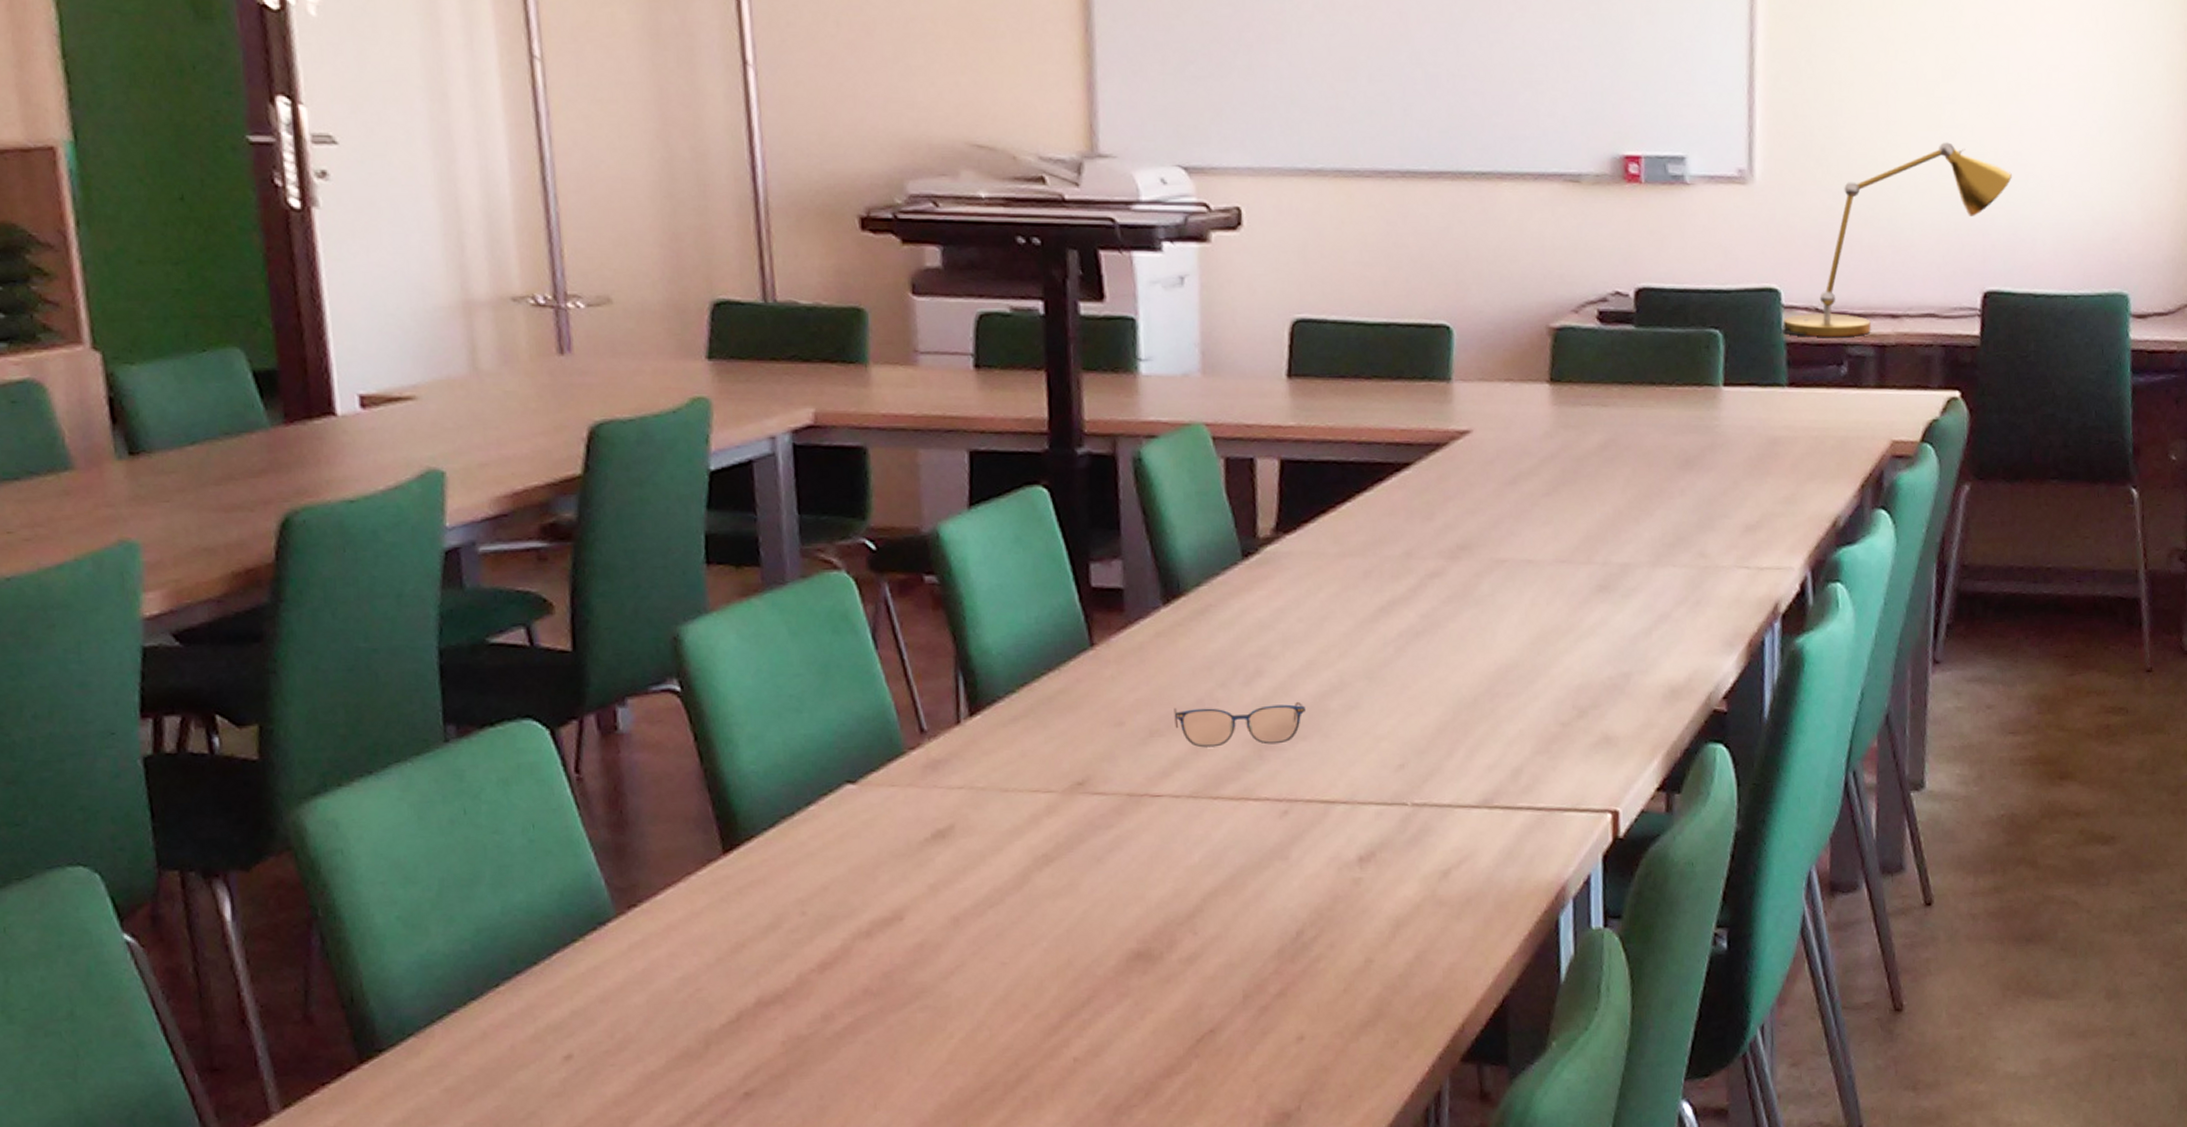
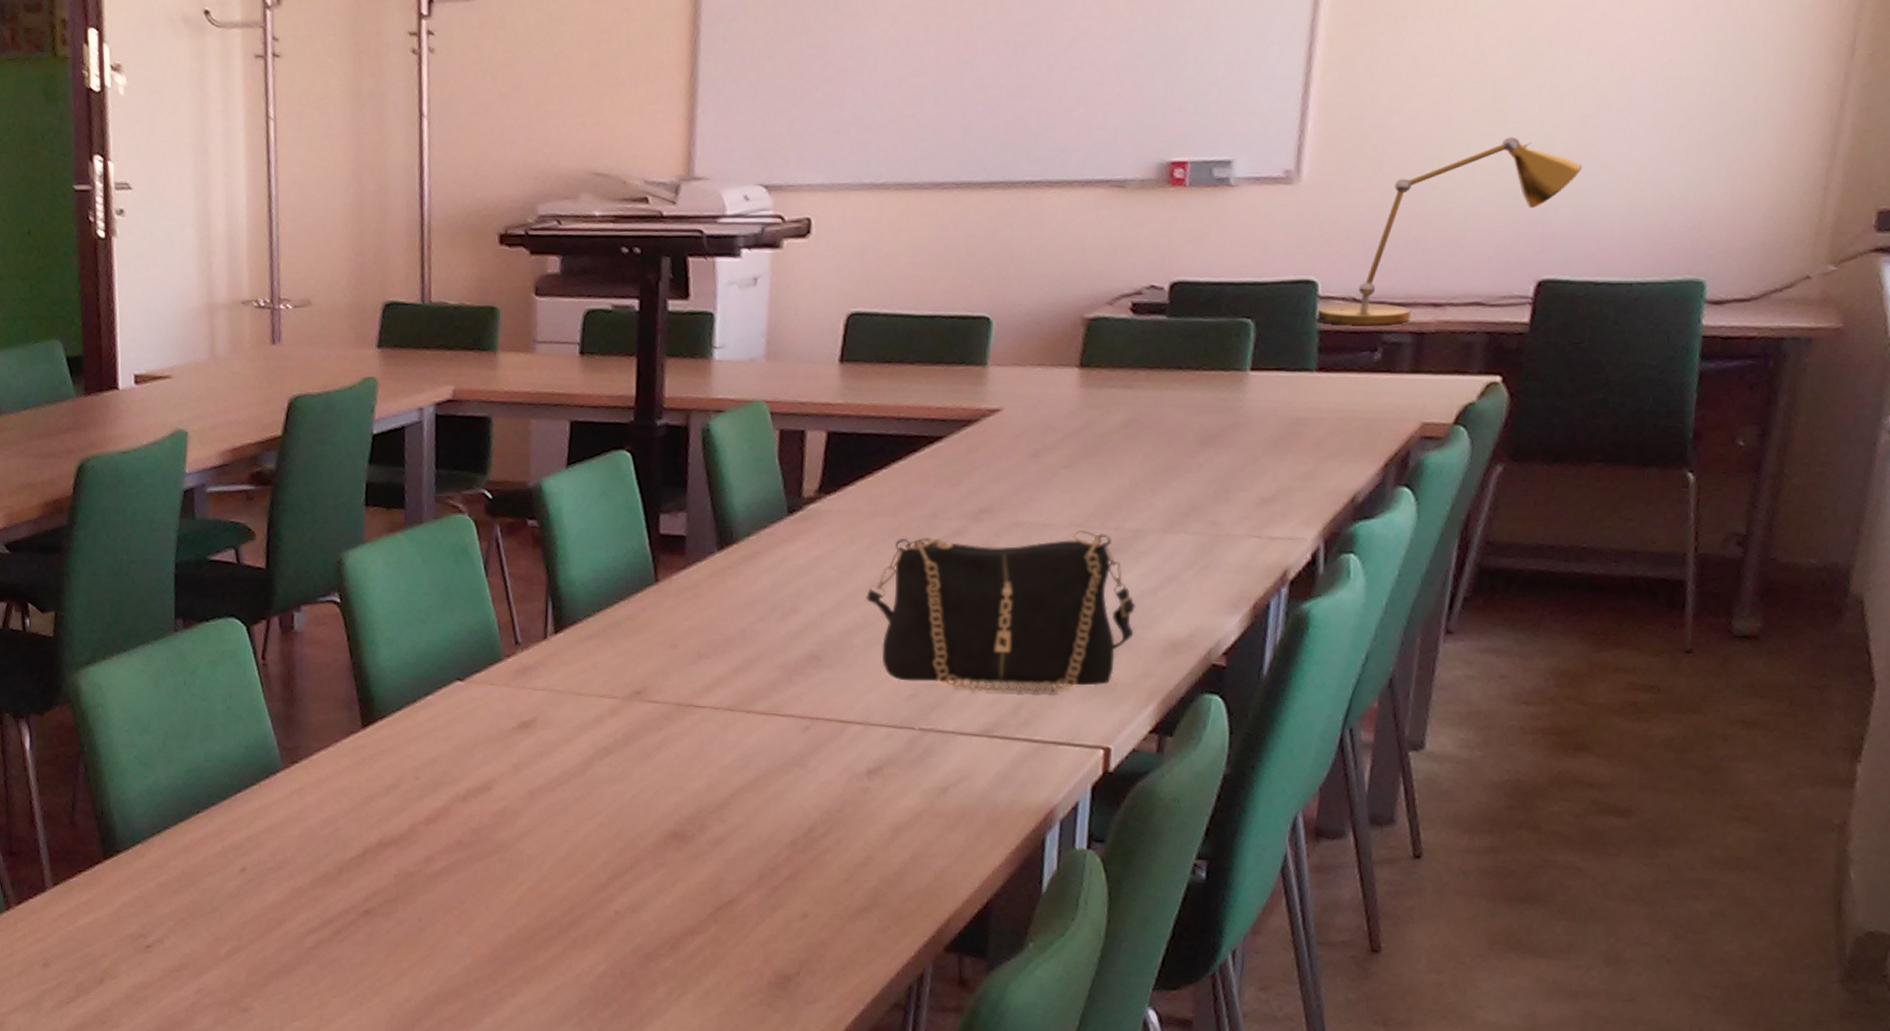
glasses: present [1174,701,1305,748] -> none [719,636,832,671]
handbag: none [1340,565,1632,757] -> present [866,529,1137,694]

